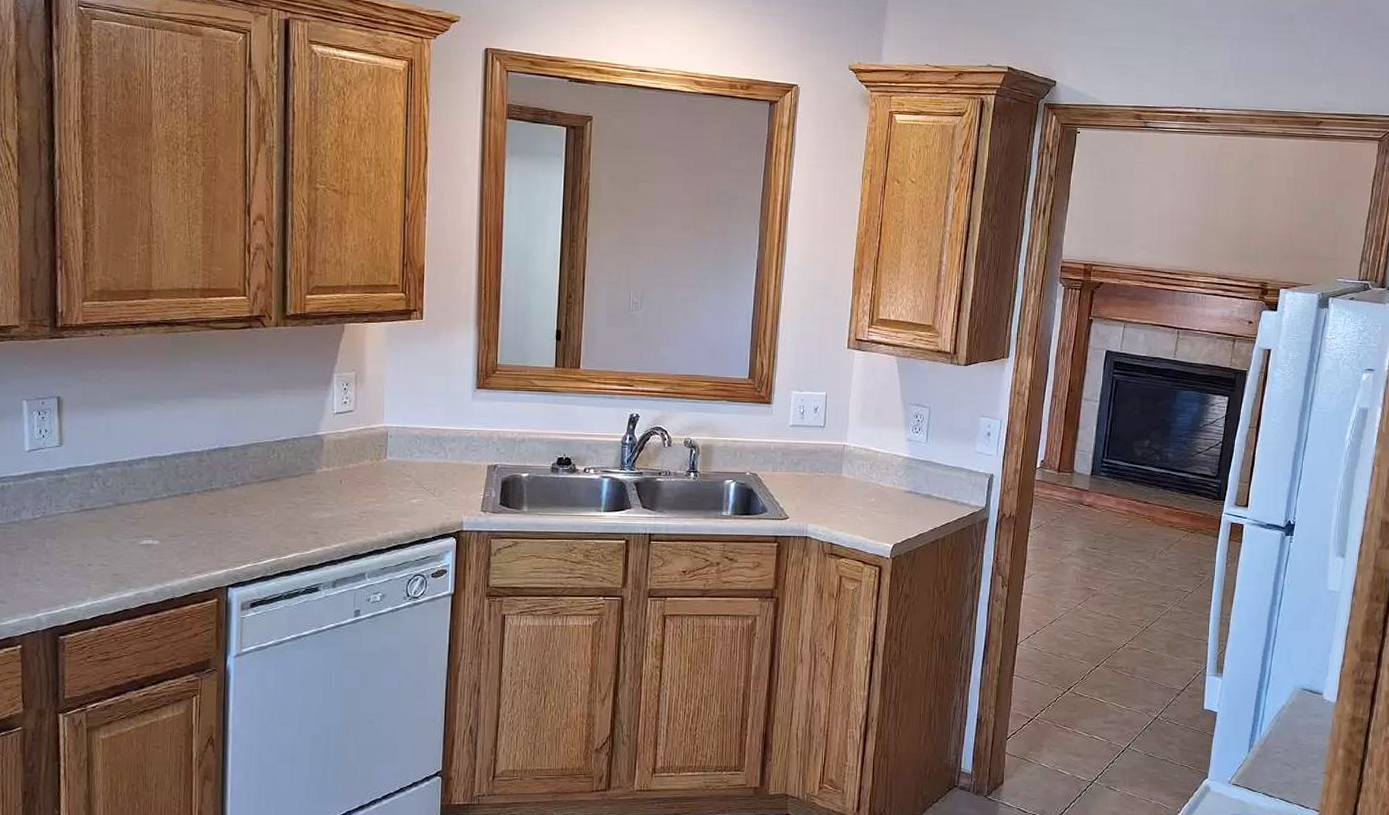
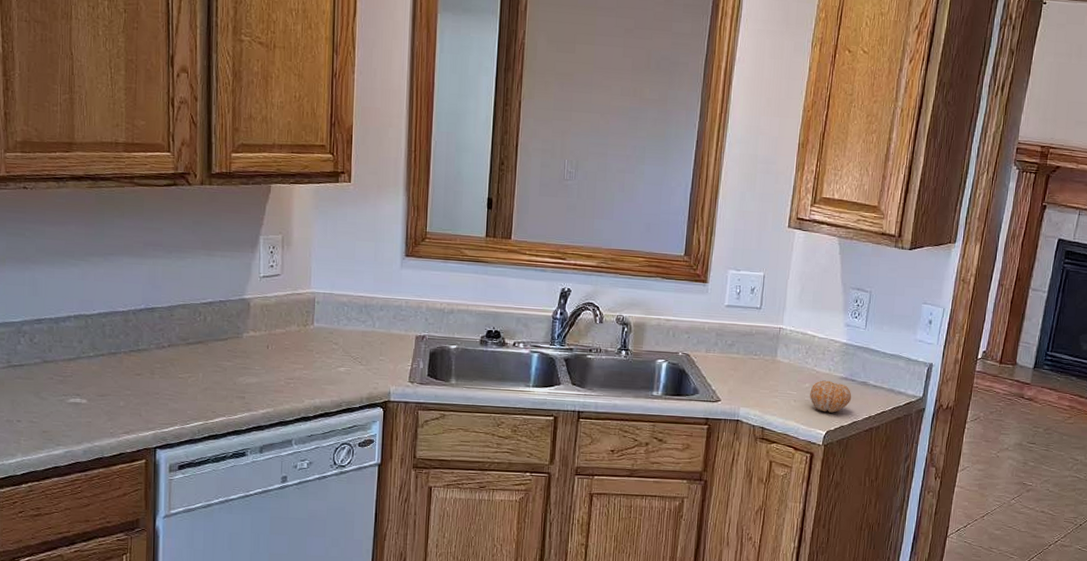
fruit: none [876,494,917,526] -> present [810,380,852,413]

